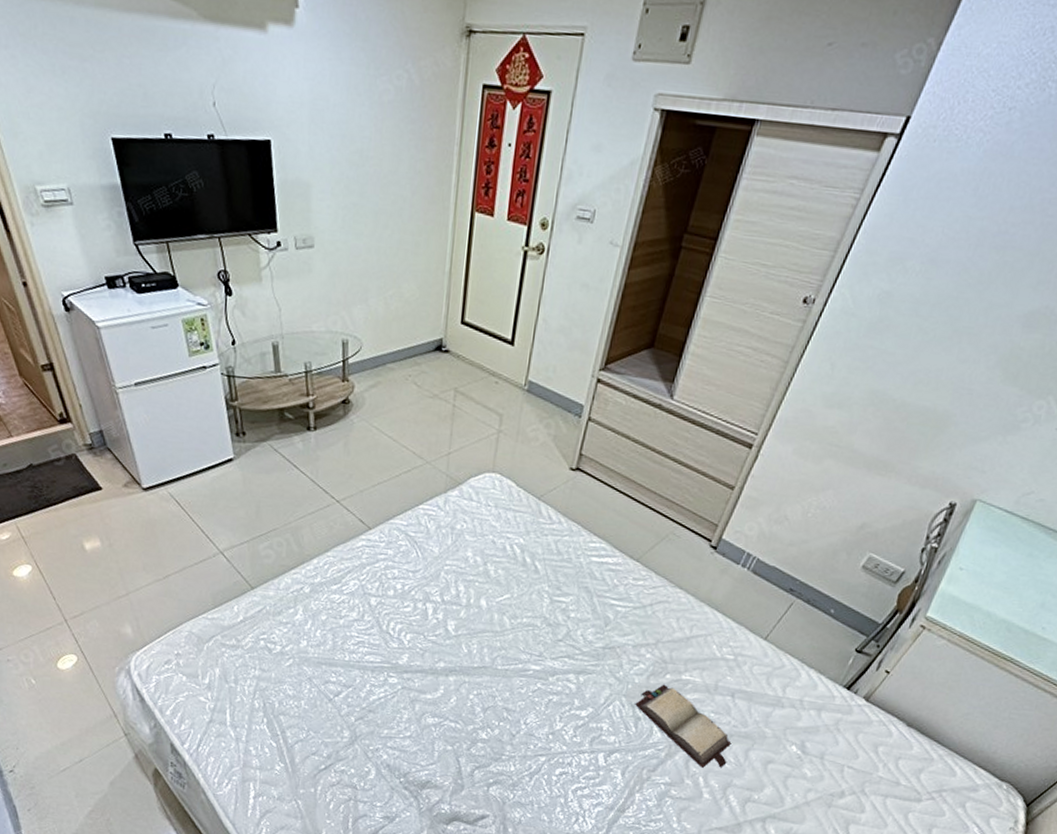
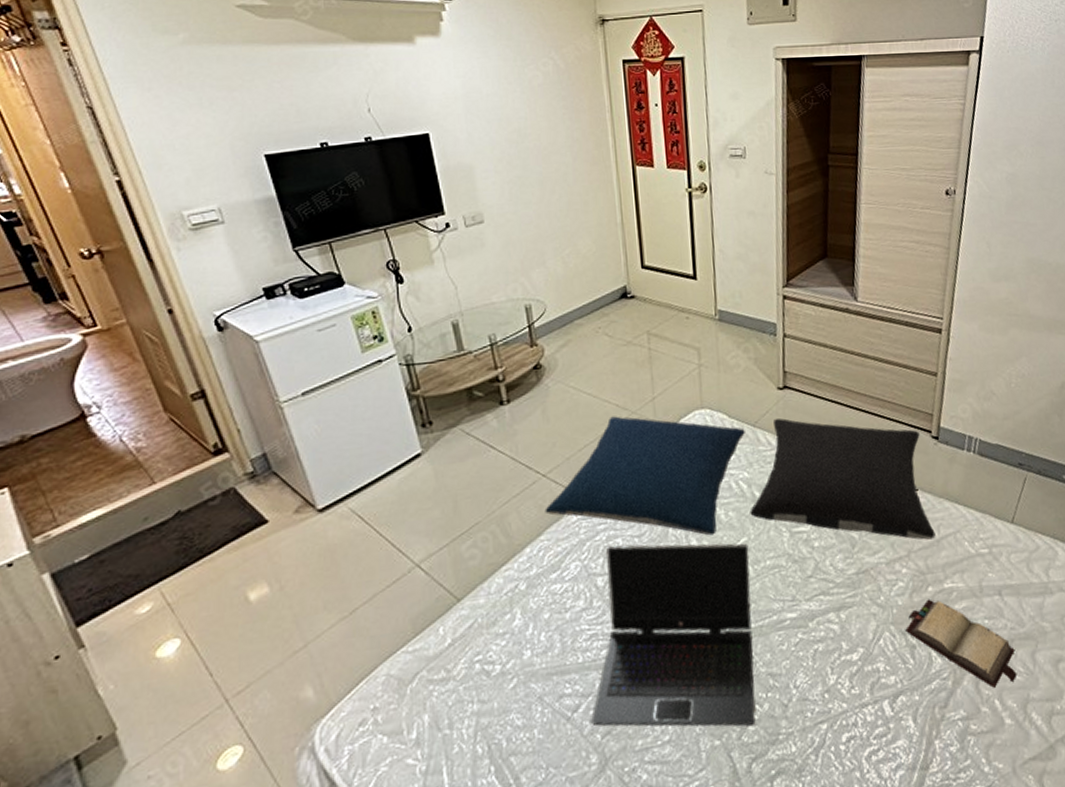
pillow: none [334,462,530,586] -> present [545,416,745,536]
laptop computer: none [348,573,510,742] -> present [591,543,756,727]
pillow: none [517,497,699,636] -> present [750,418,936,540]

